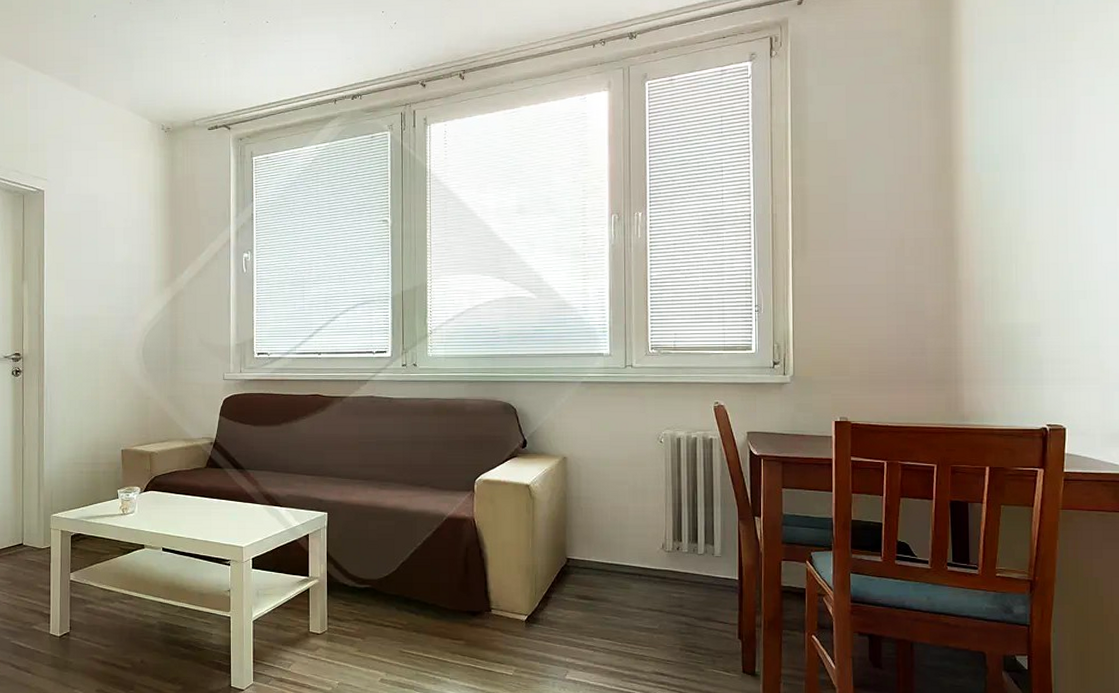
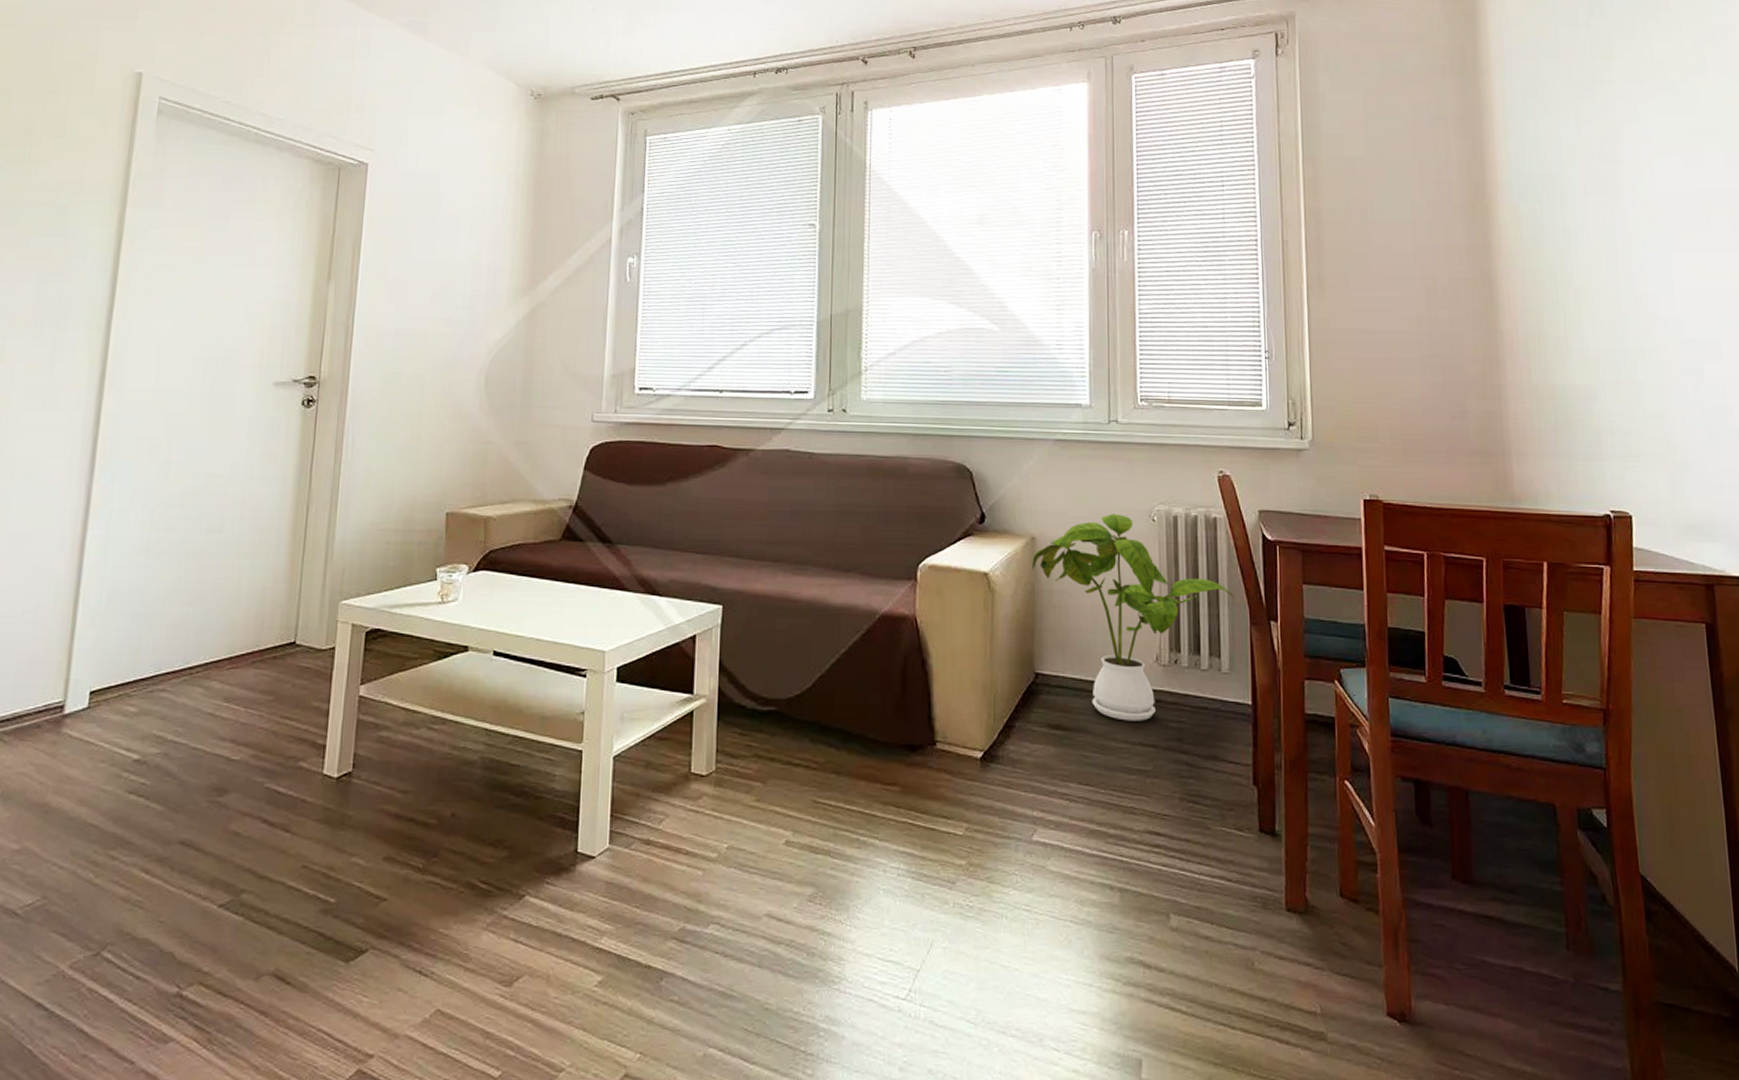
house plant: none [564,437,727,593] -> present [1032,513,1236,721]

